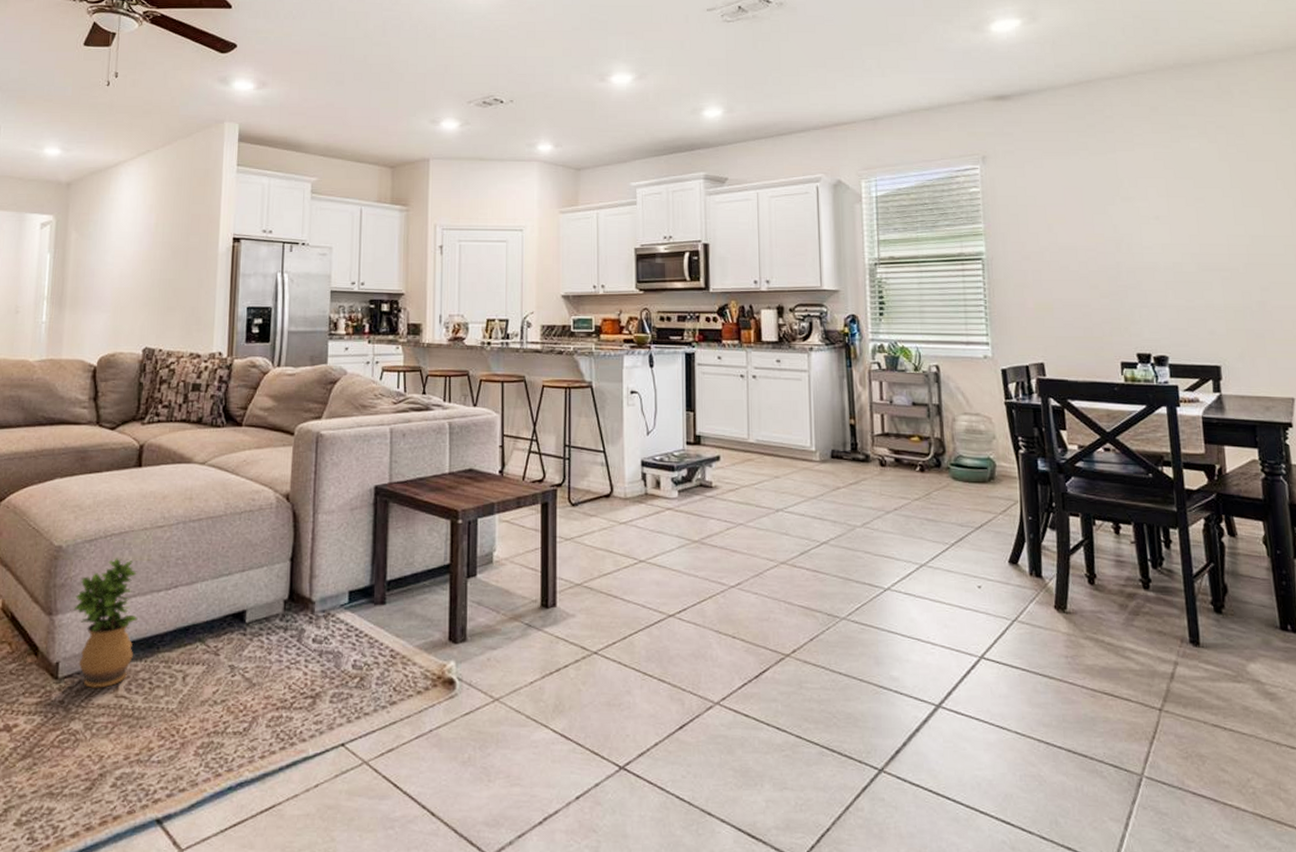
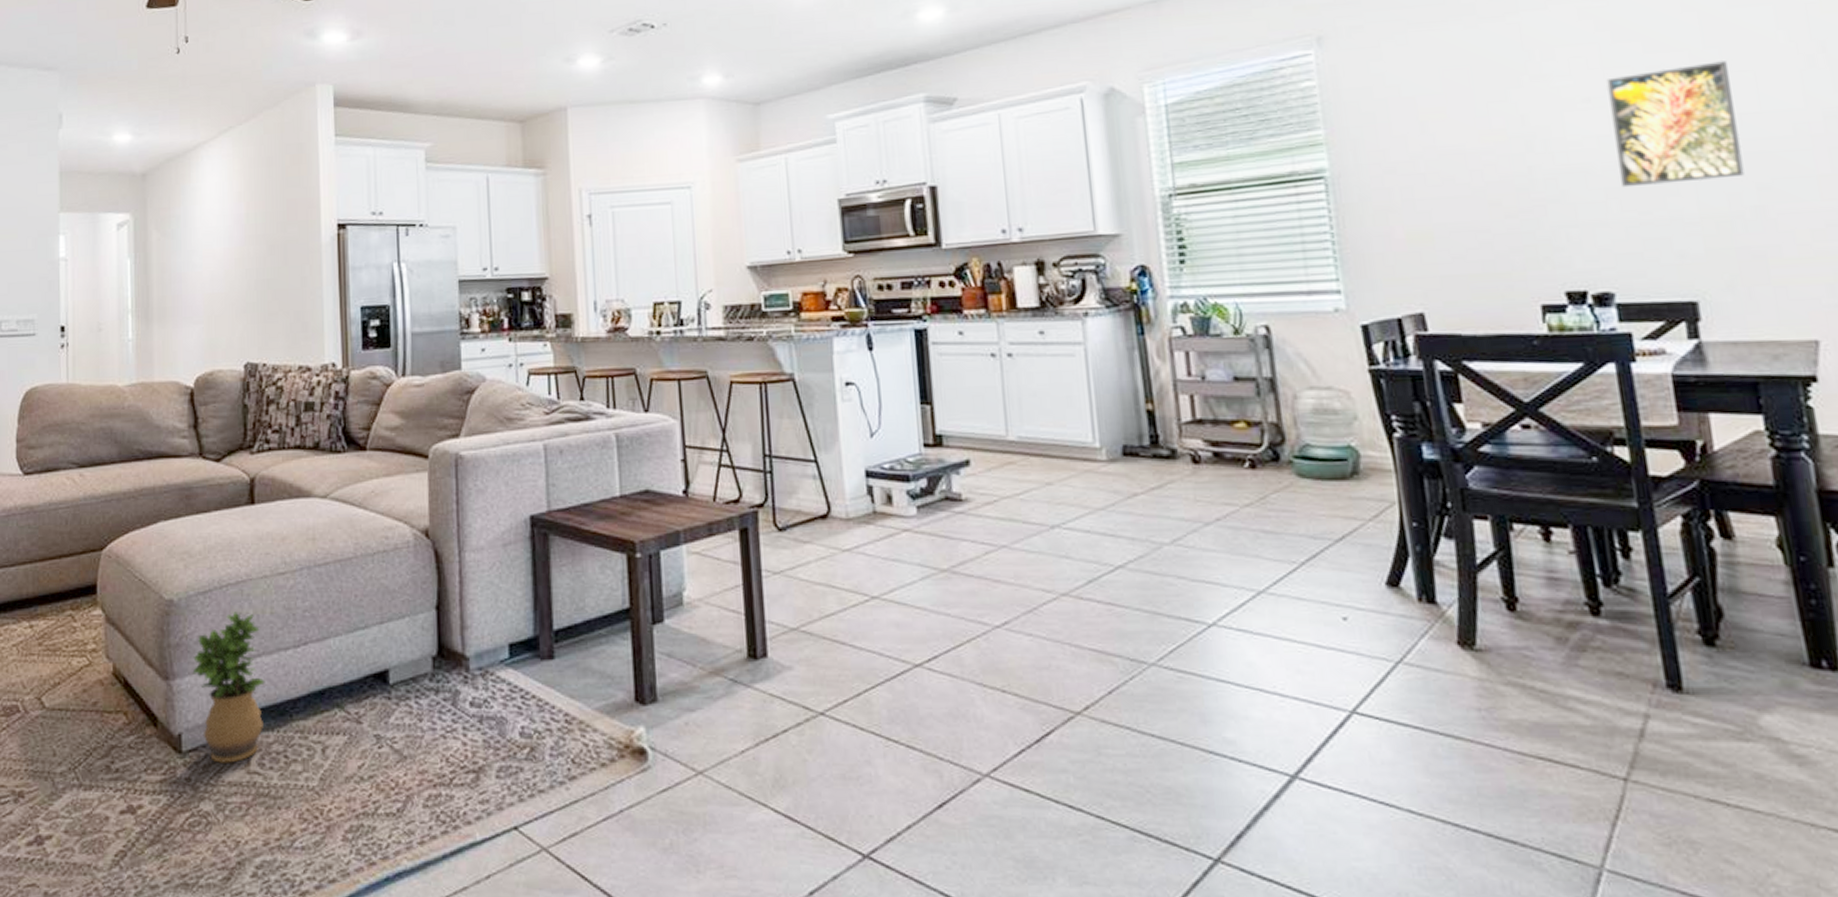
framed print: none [1169,198,1253,282] -> present [1605,61,1745,188]

